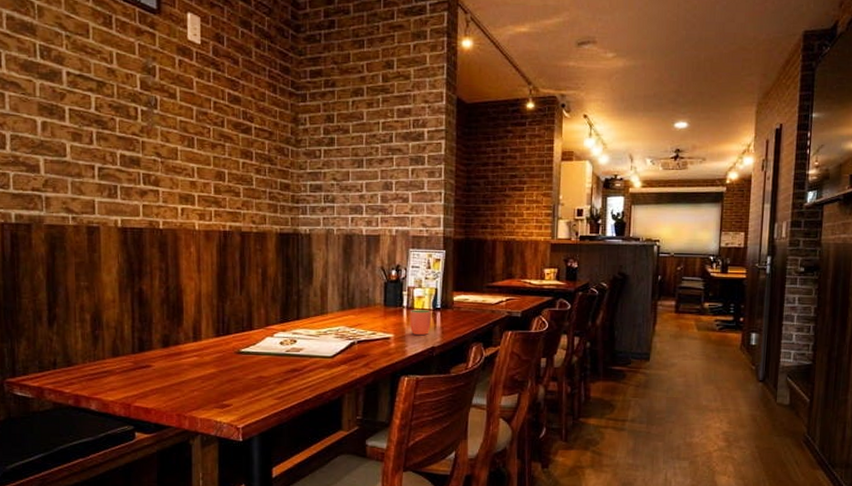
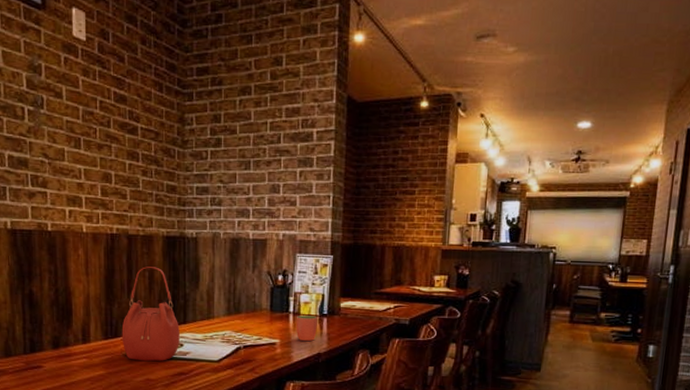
handbag: none [234,263,293,358] -> present [121,266,179,361]

